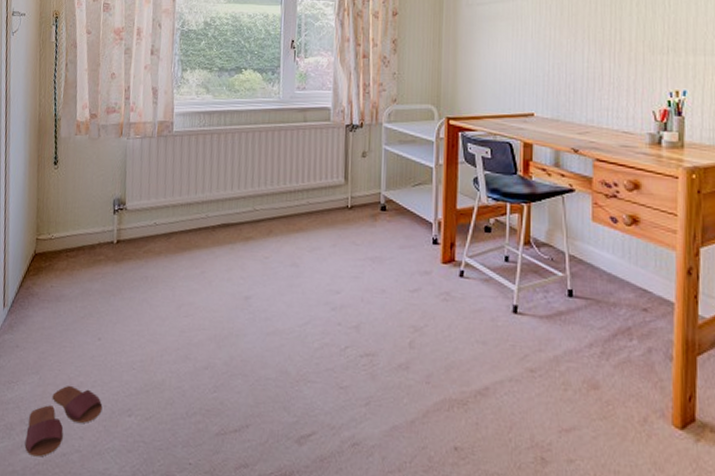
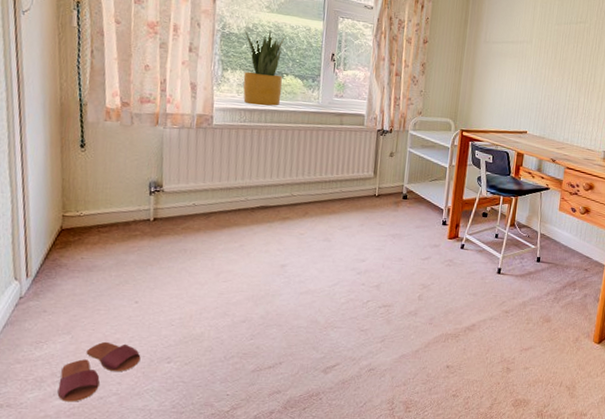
planter: none [202,22,243,107] -> present [243,28,286,107]

